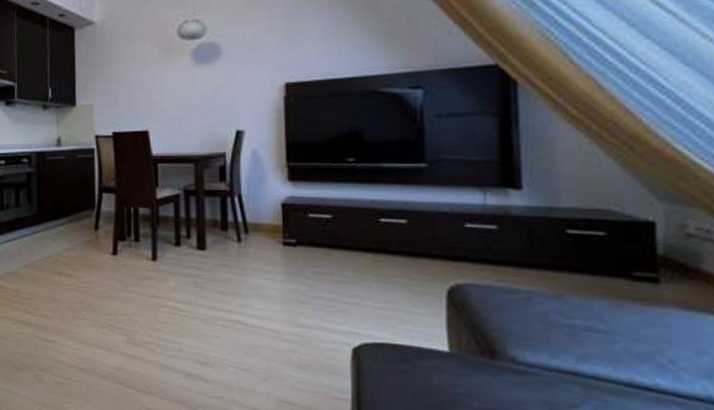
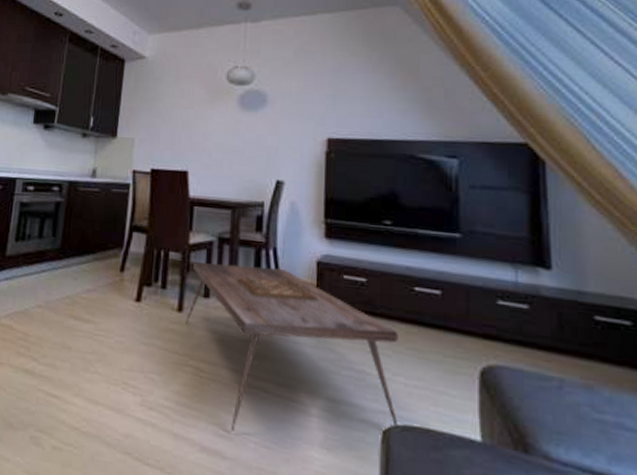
coffee table: none [161,213,368,359] -> present [186,261,399,432]

